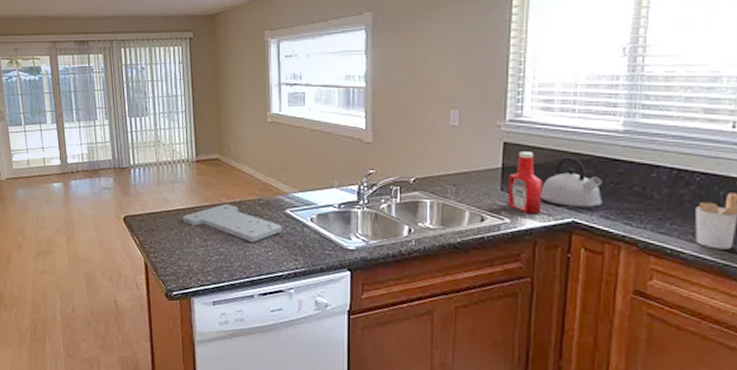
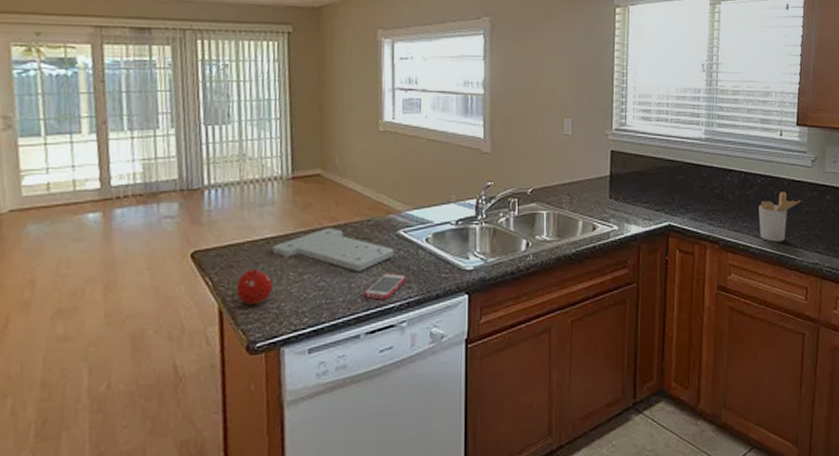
fruit: none [157,232,184,262] -> present [237,267,273,305]
smartphone: none [257,246,293,268] -> present [364,273,407,300]
ketchup bottle: present [508,151,542,215] -> none [616,159,644,220]
kettle: present [540,157,603,207] -> none [642,164,692,211]

